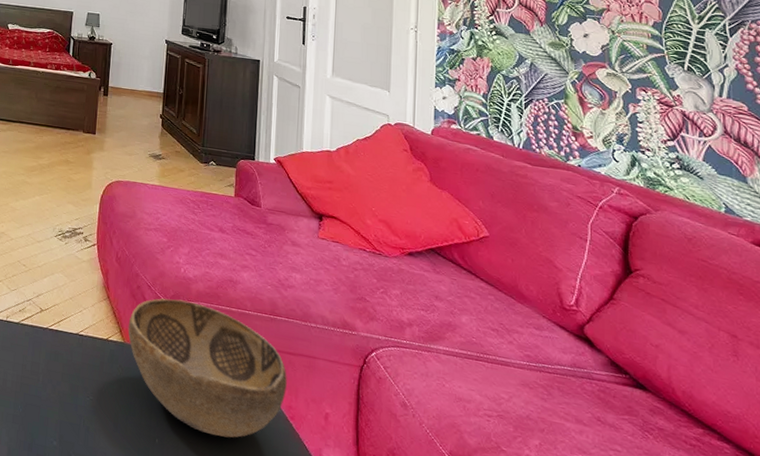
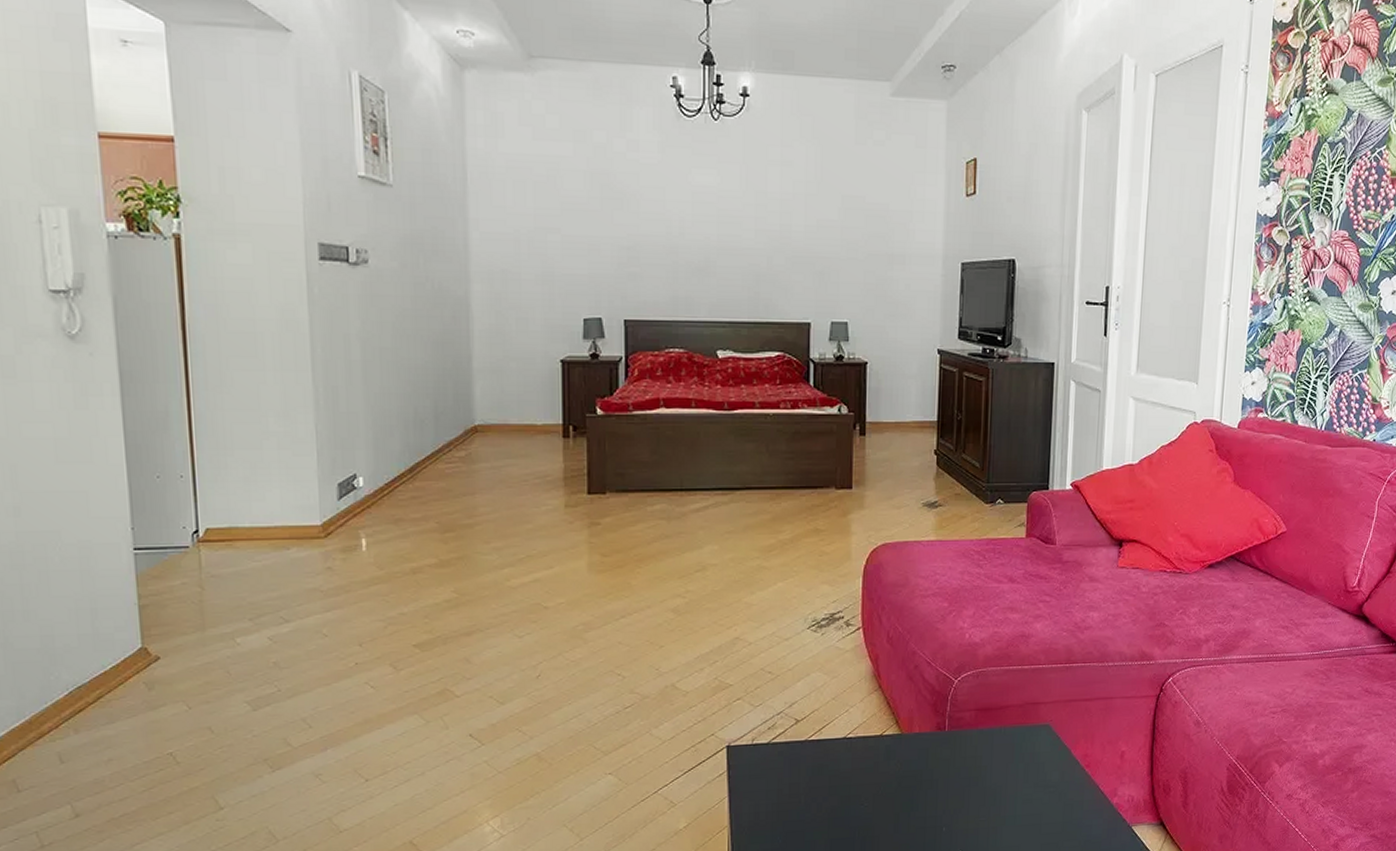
decorative bowl: present [127,298,287,438] -> none [905,669,1083,807]

